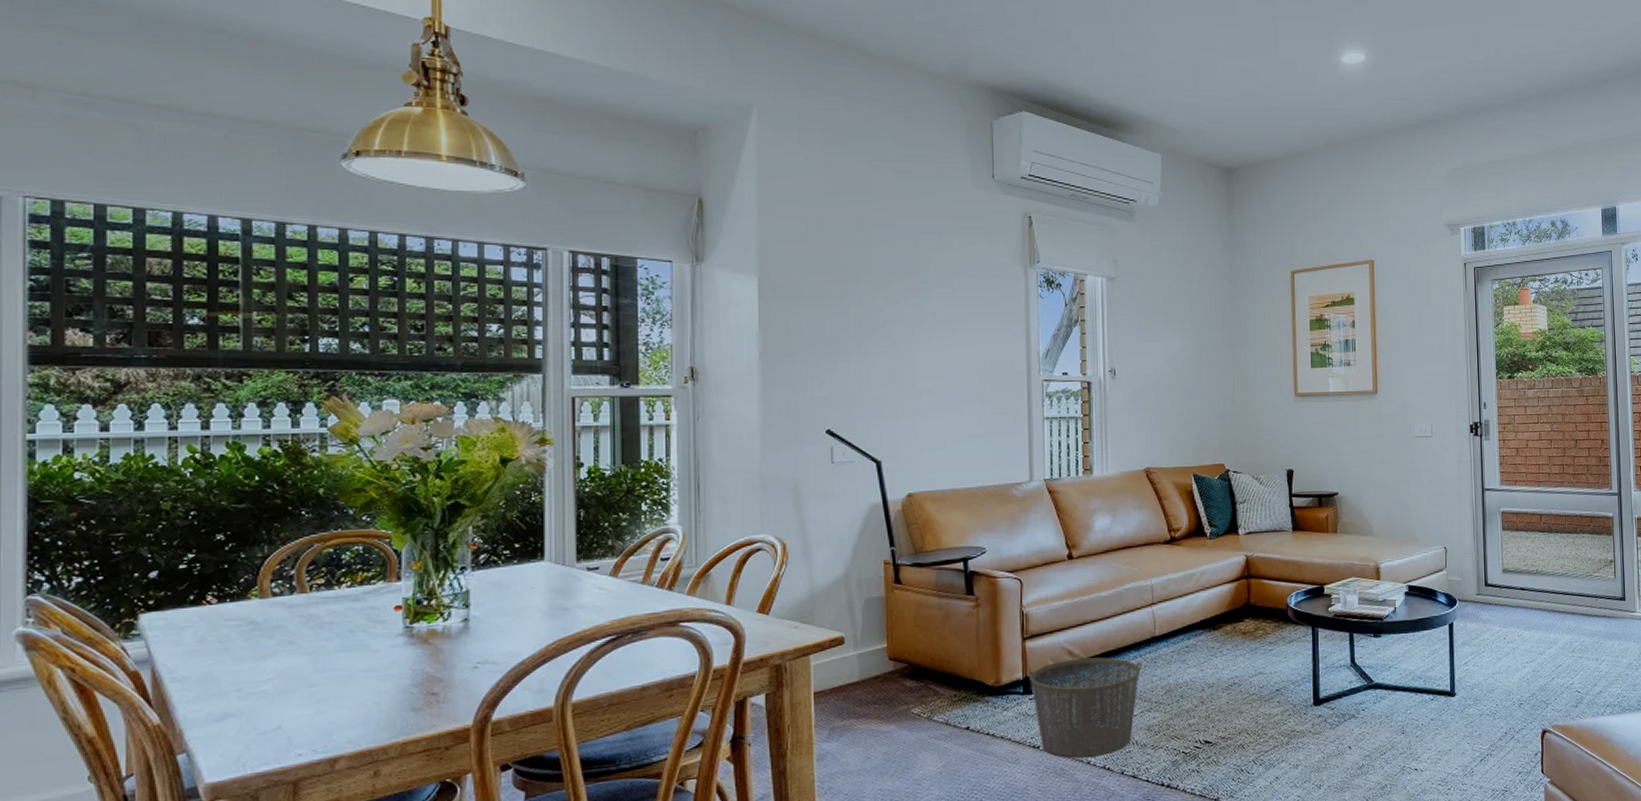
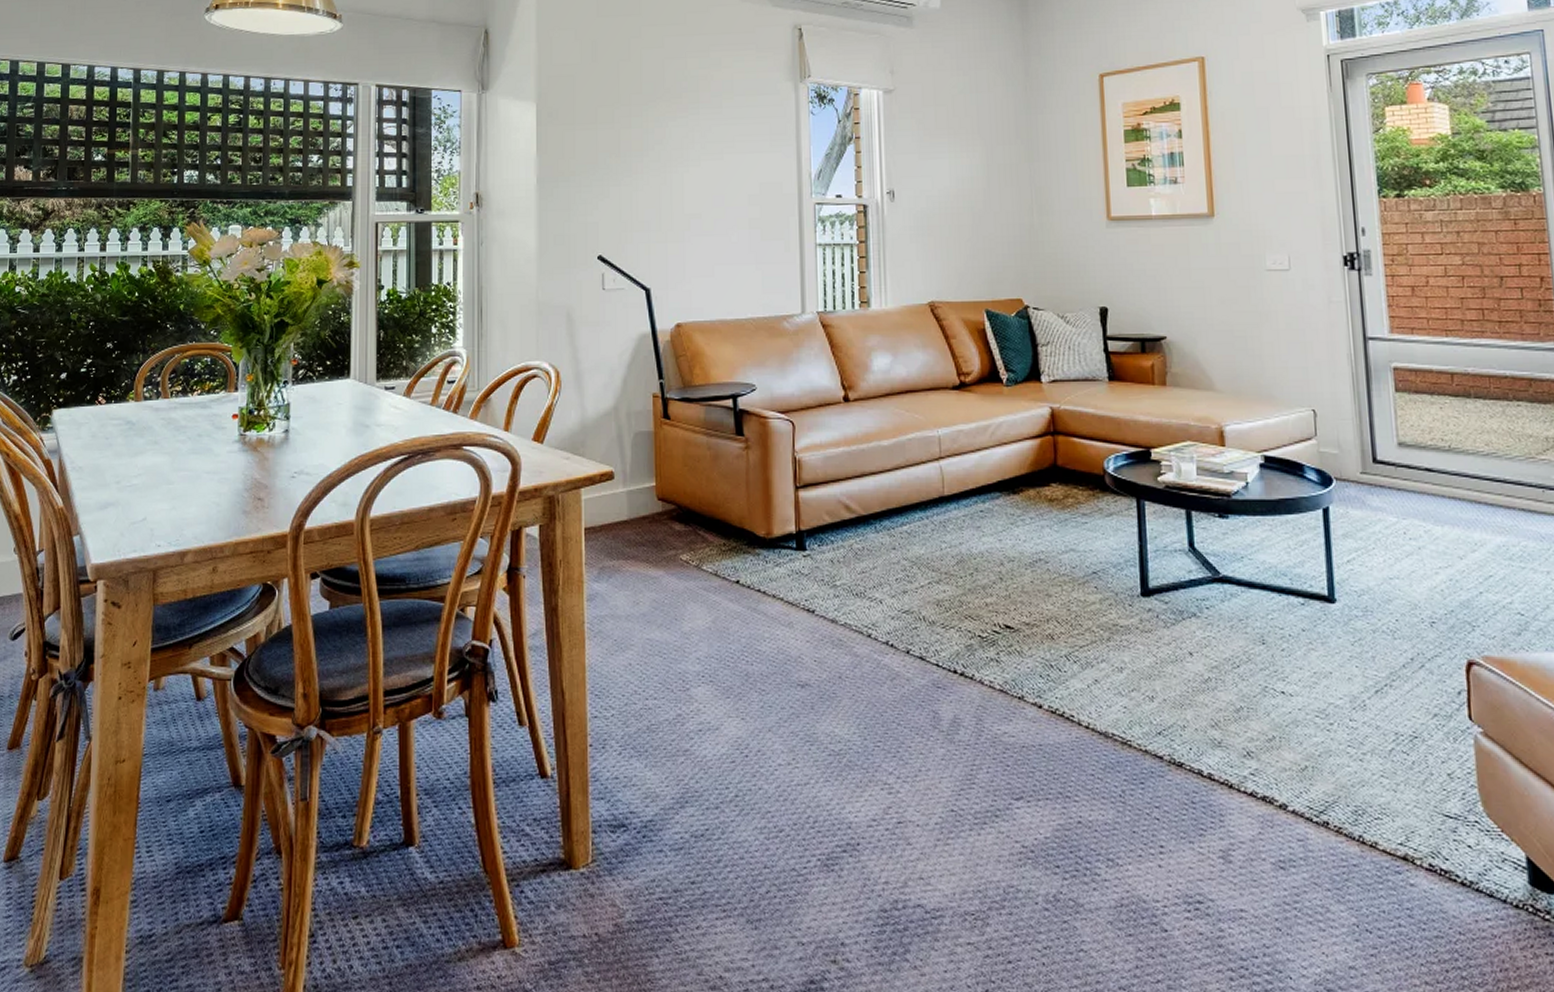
basket: present [1026,657,1143,758] -> none [800,515,930,629]

